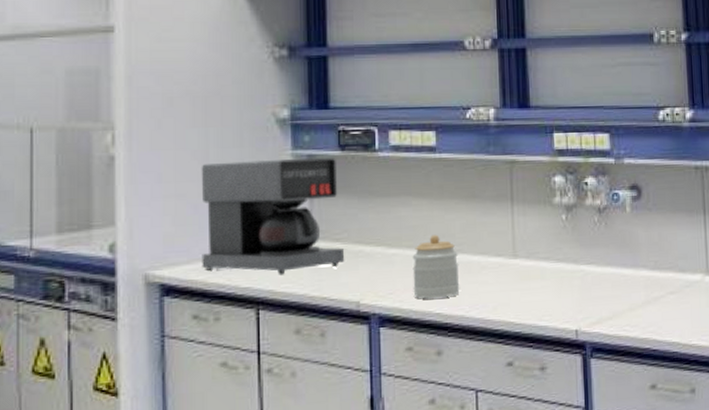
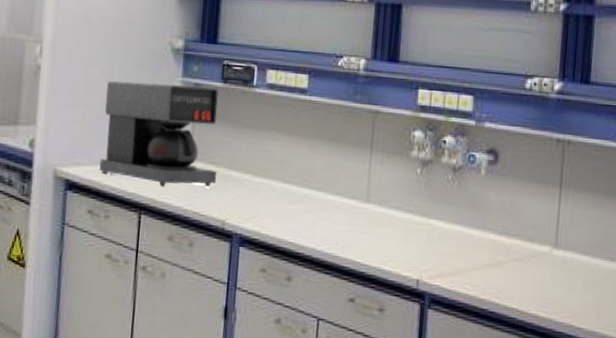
jar: present [412,234,460,299] -> none [272,170,317,229]

